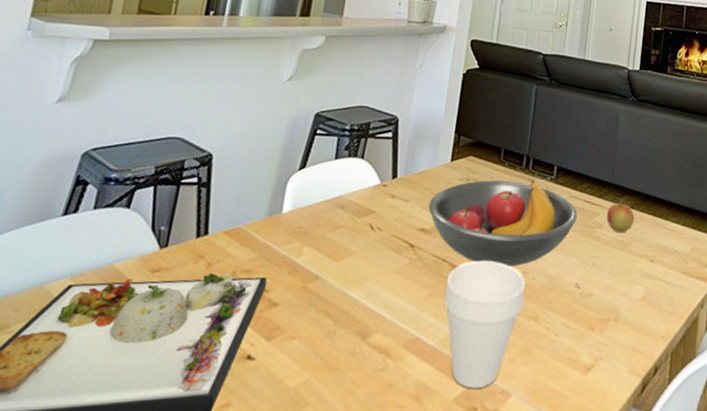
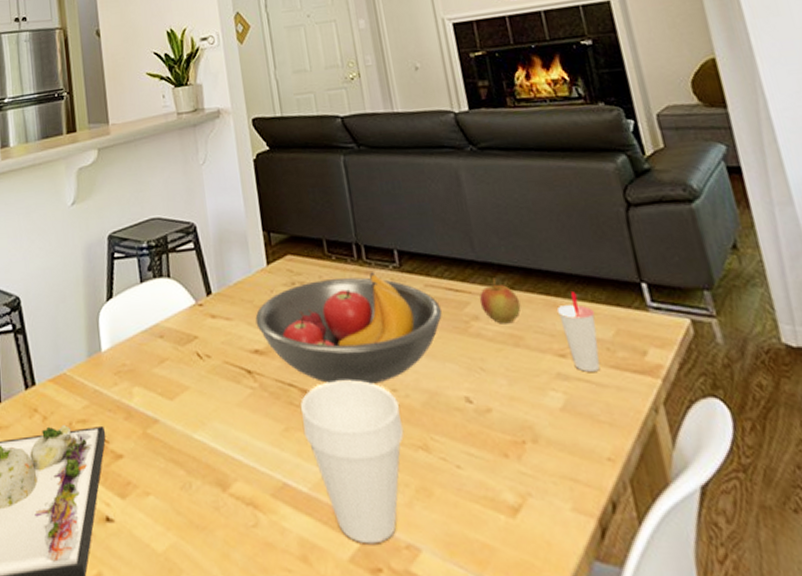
cup: none [657,216,683,275] -> present [556,292,601,372]

